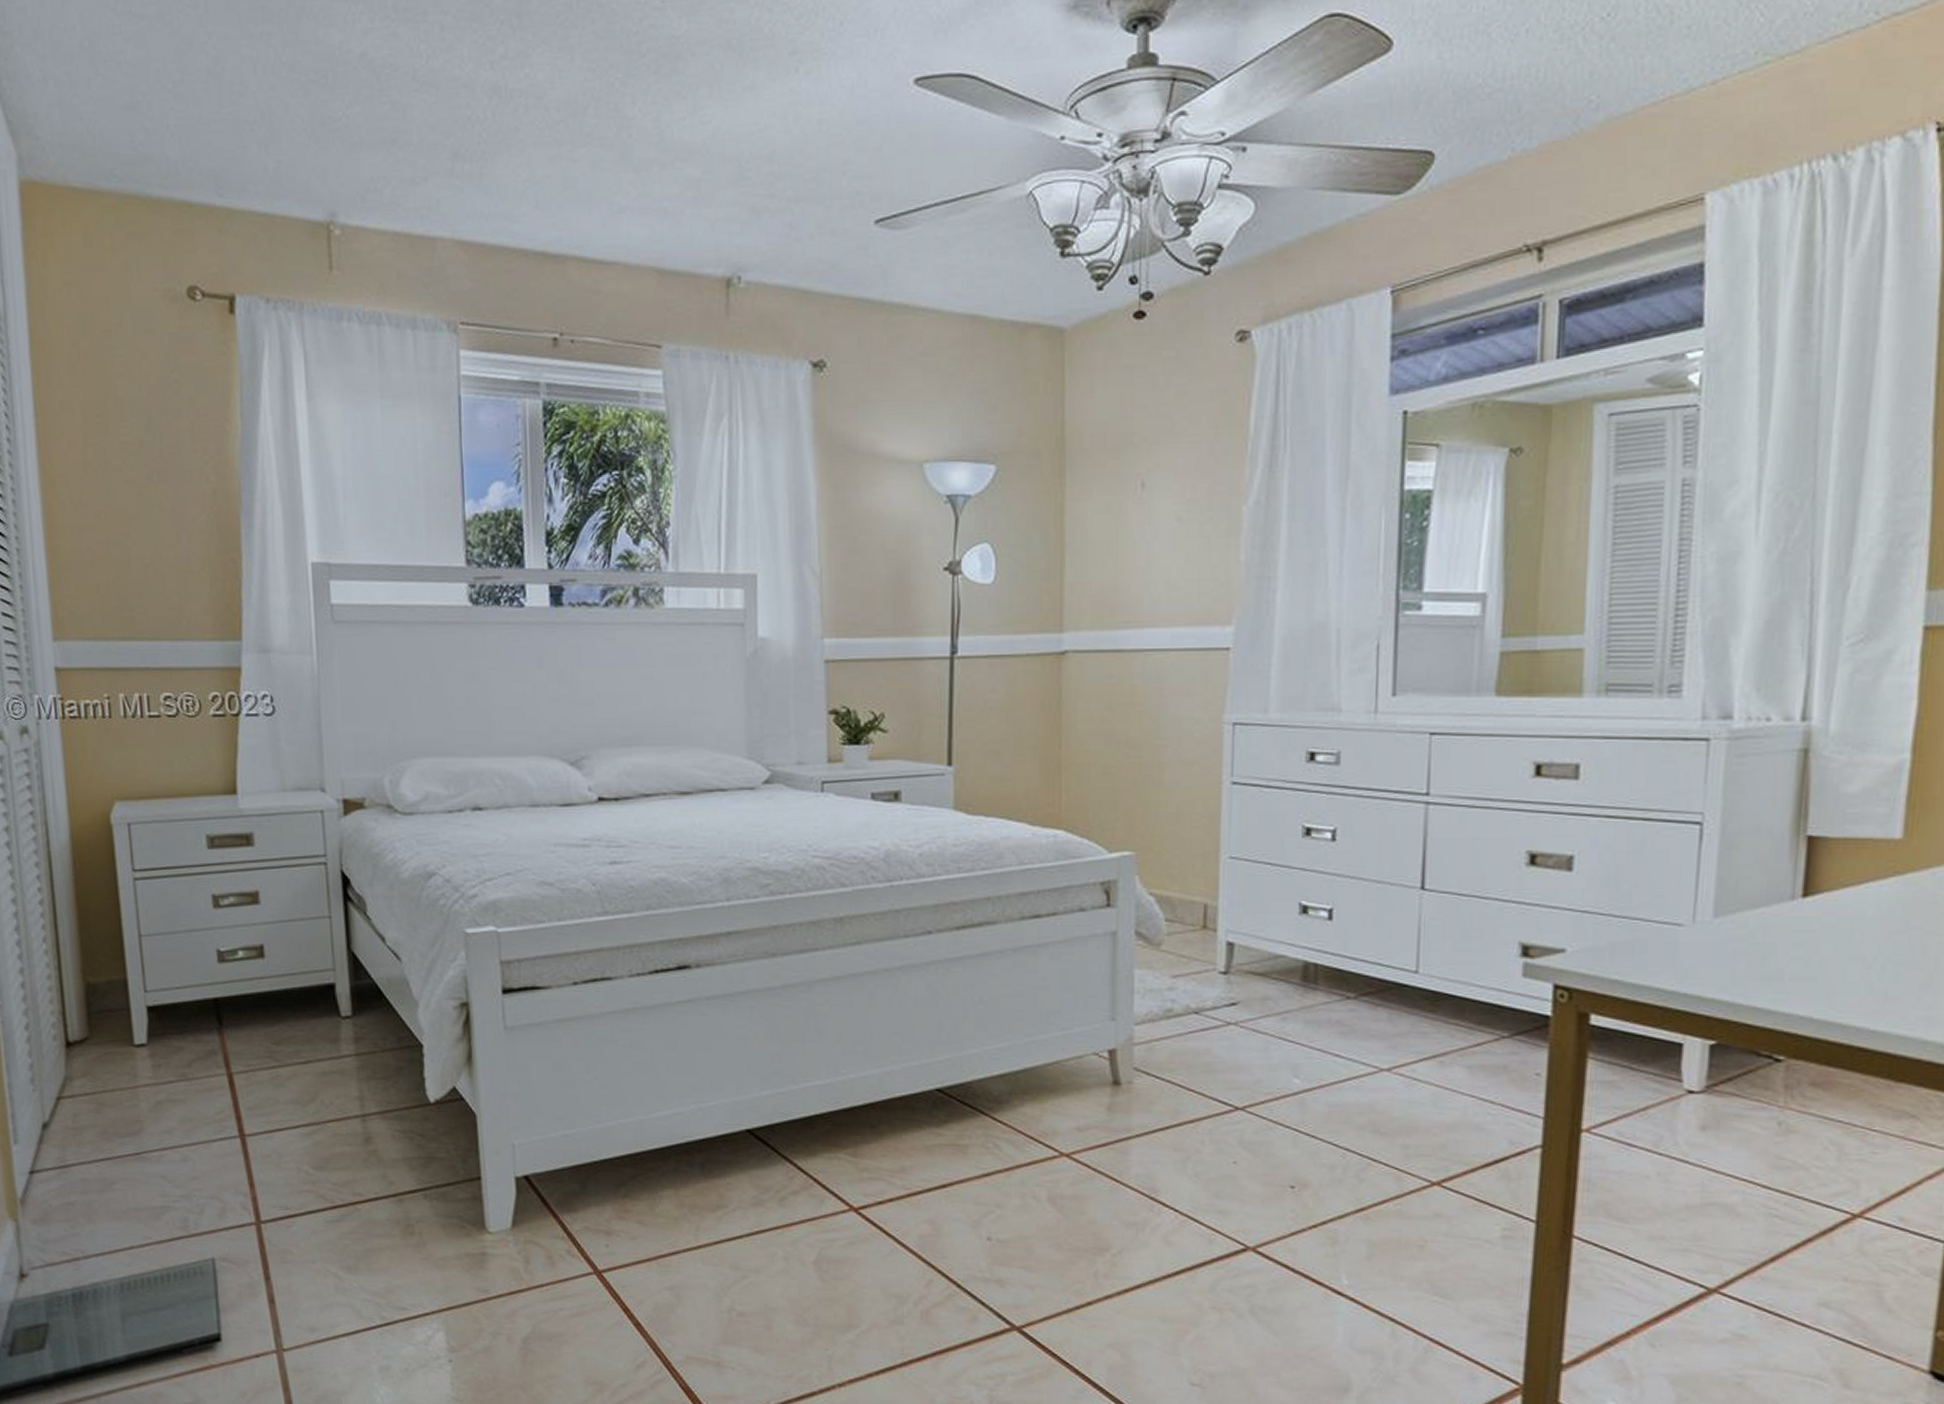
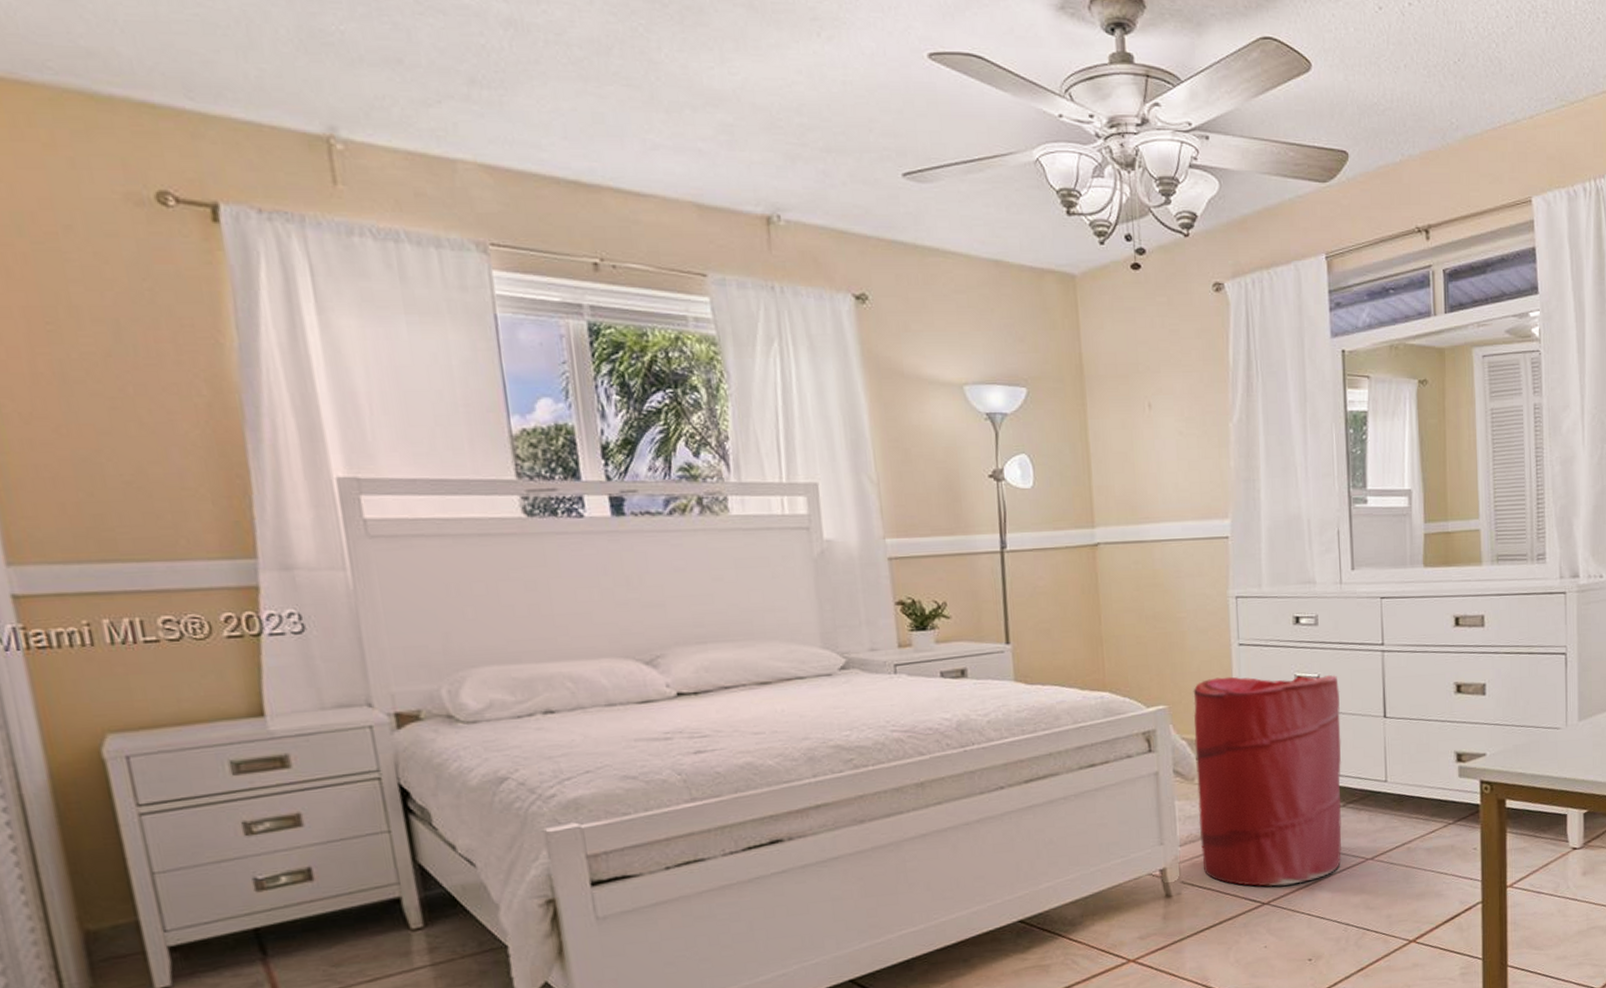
laundry hamper: none [1161,822,1363,1090] -> present [1193,675,1342,886]

